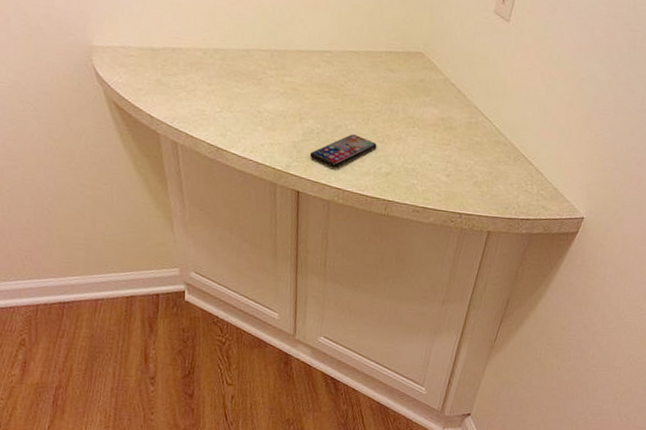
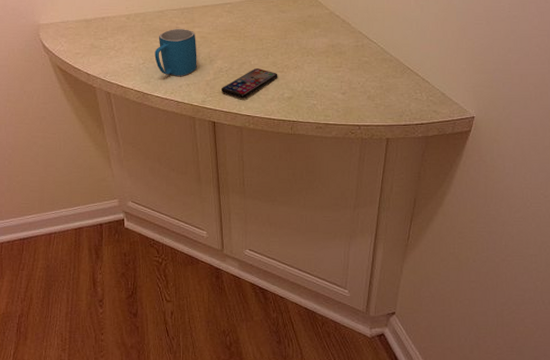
mug: none [234,73,286,133] -> present [155,28,197,76]

